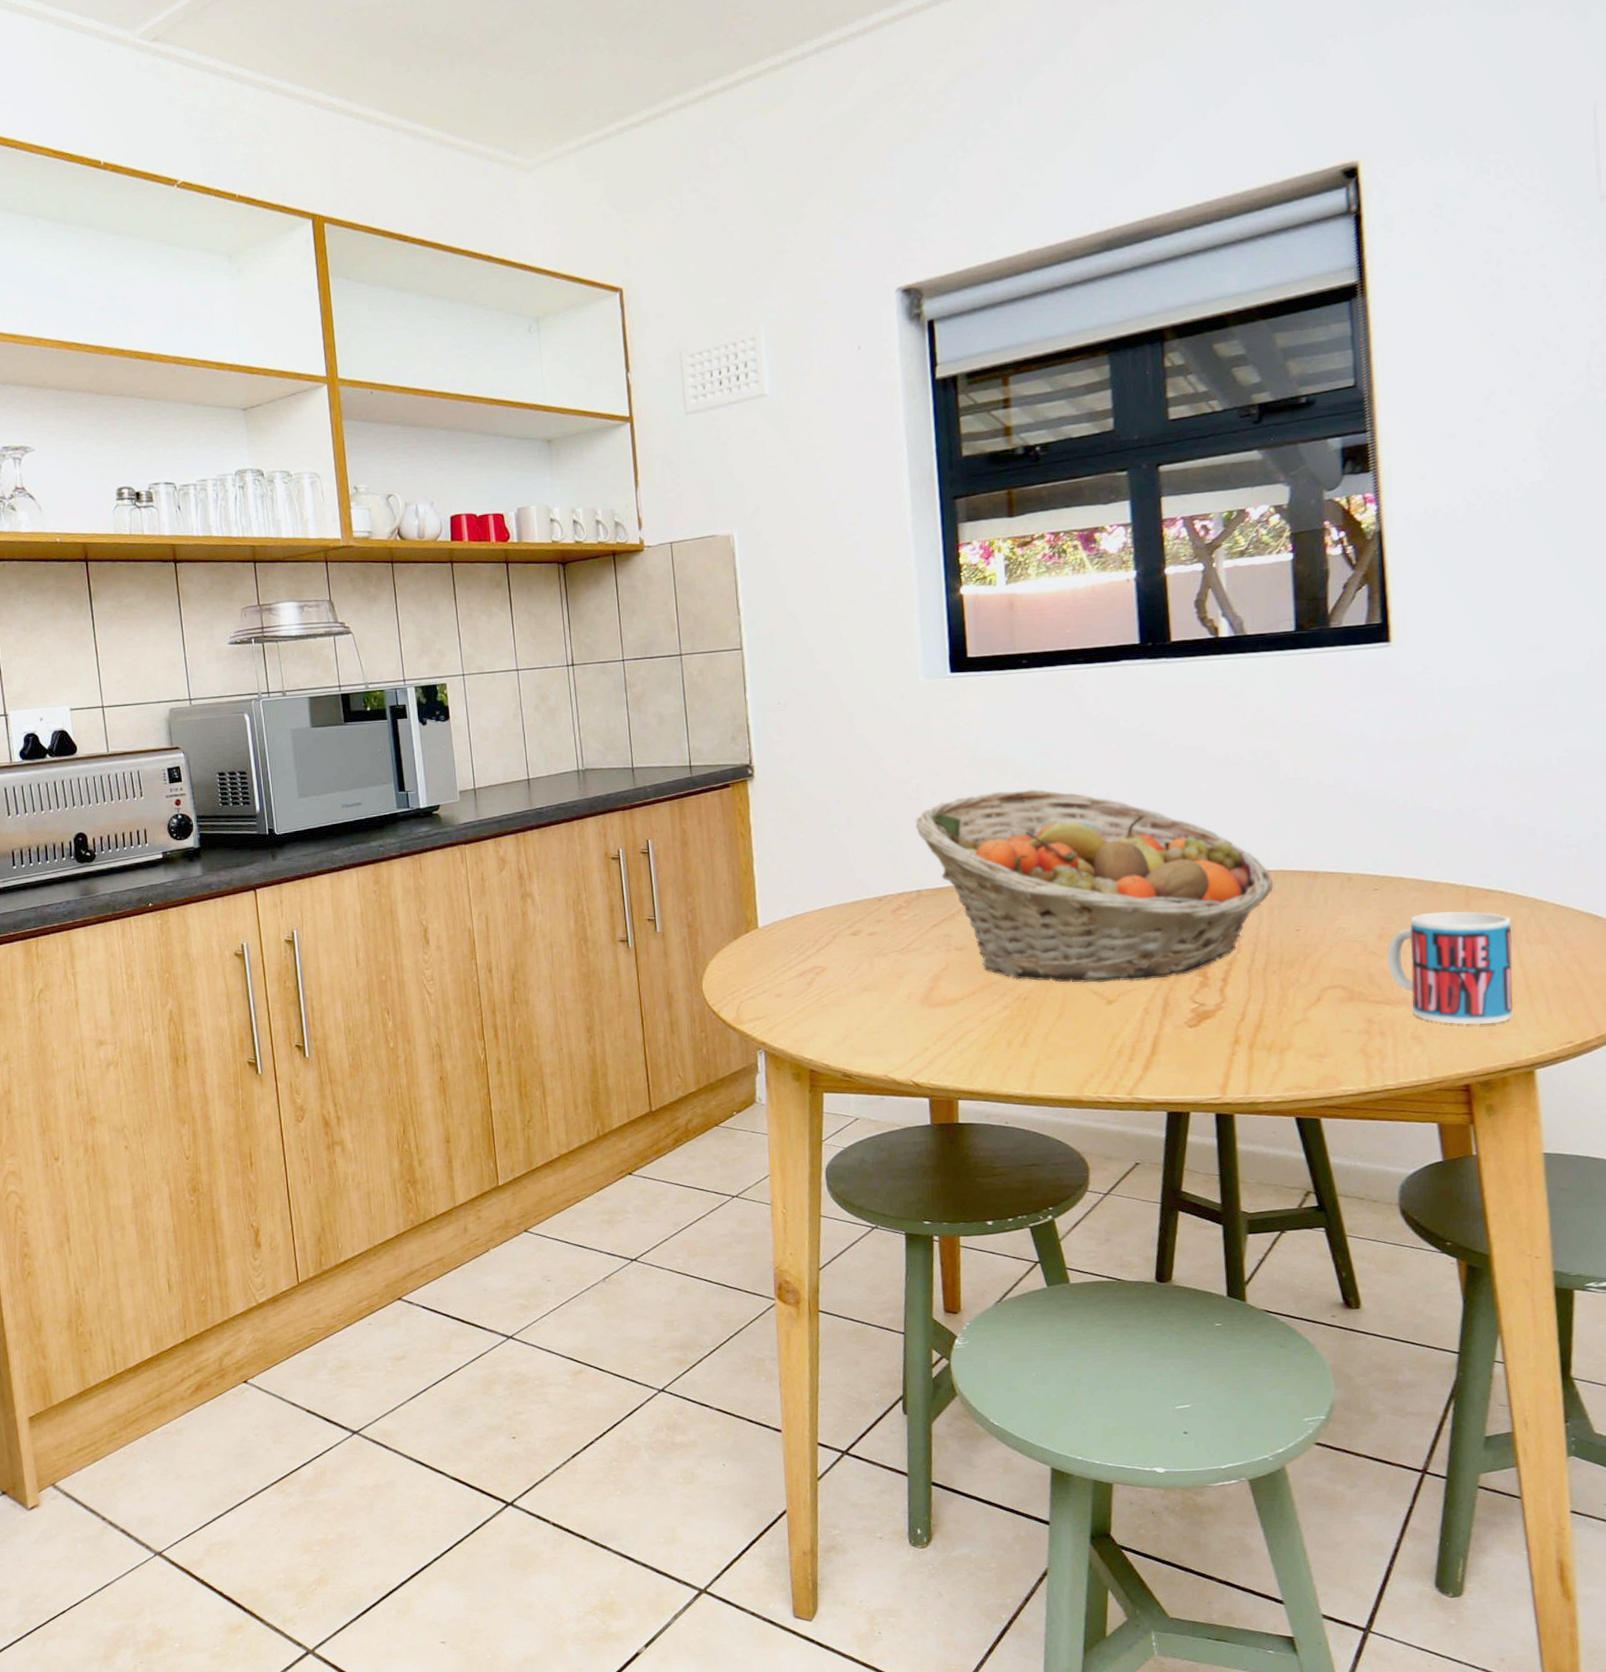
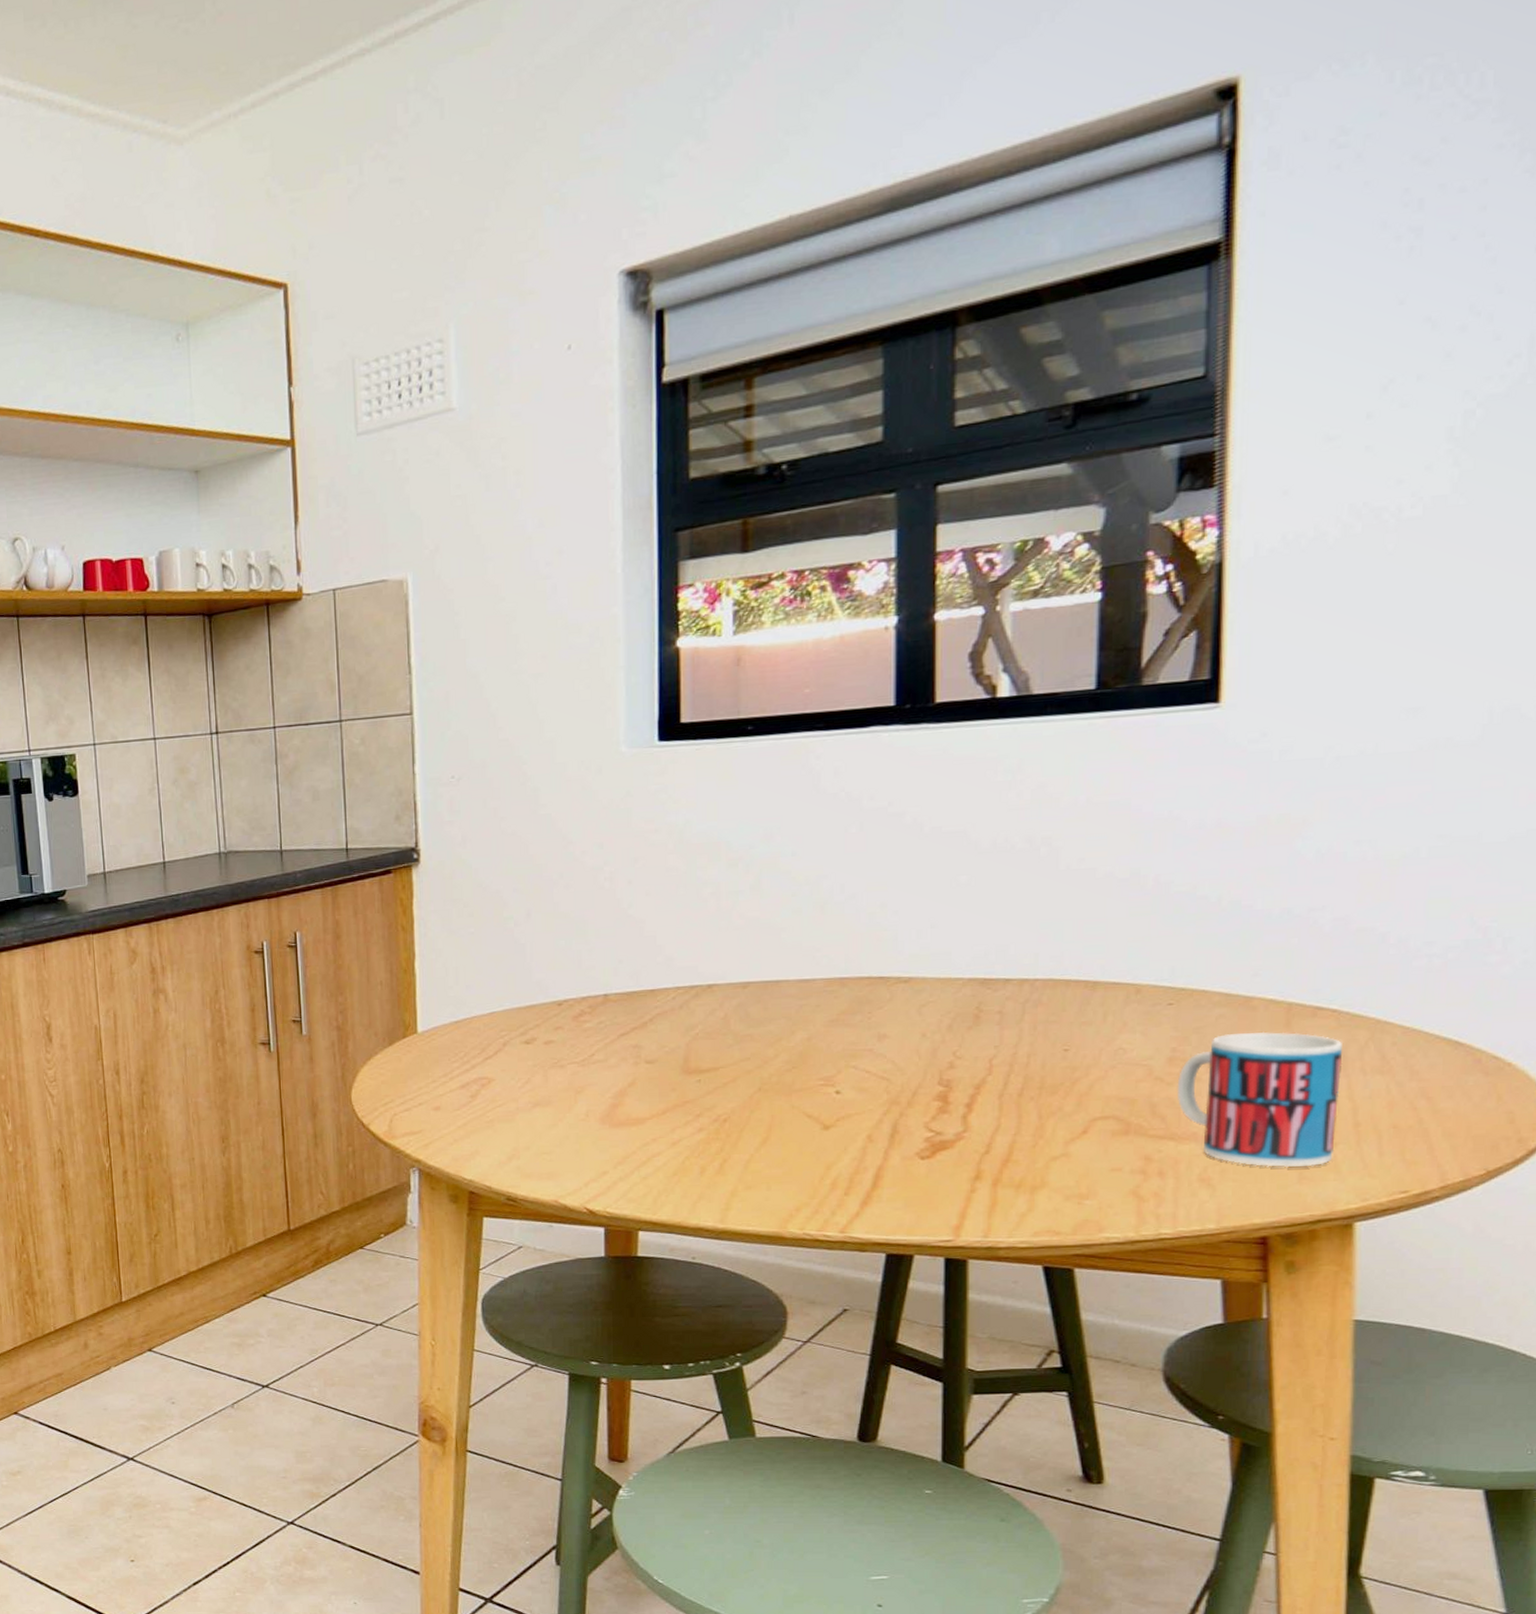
fruit basket: present [915,789,1273,983] -> none [606,879,1040,1105]

